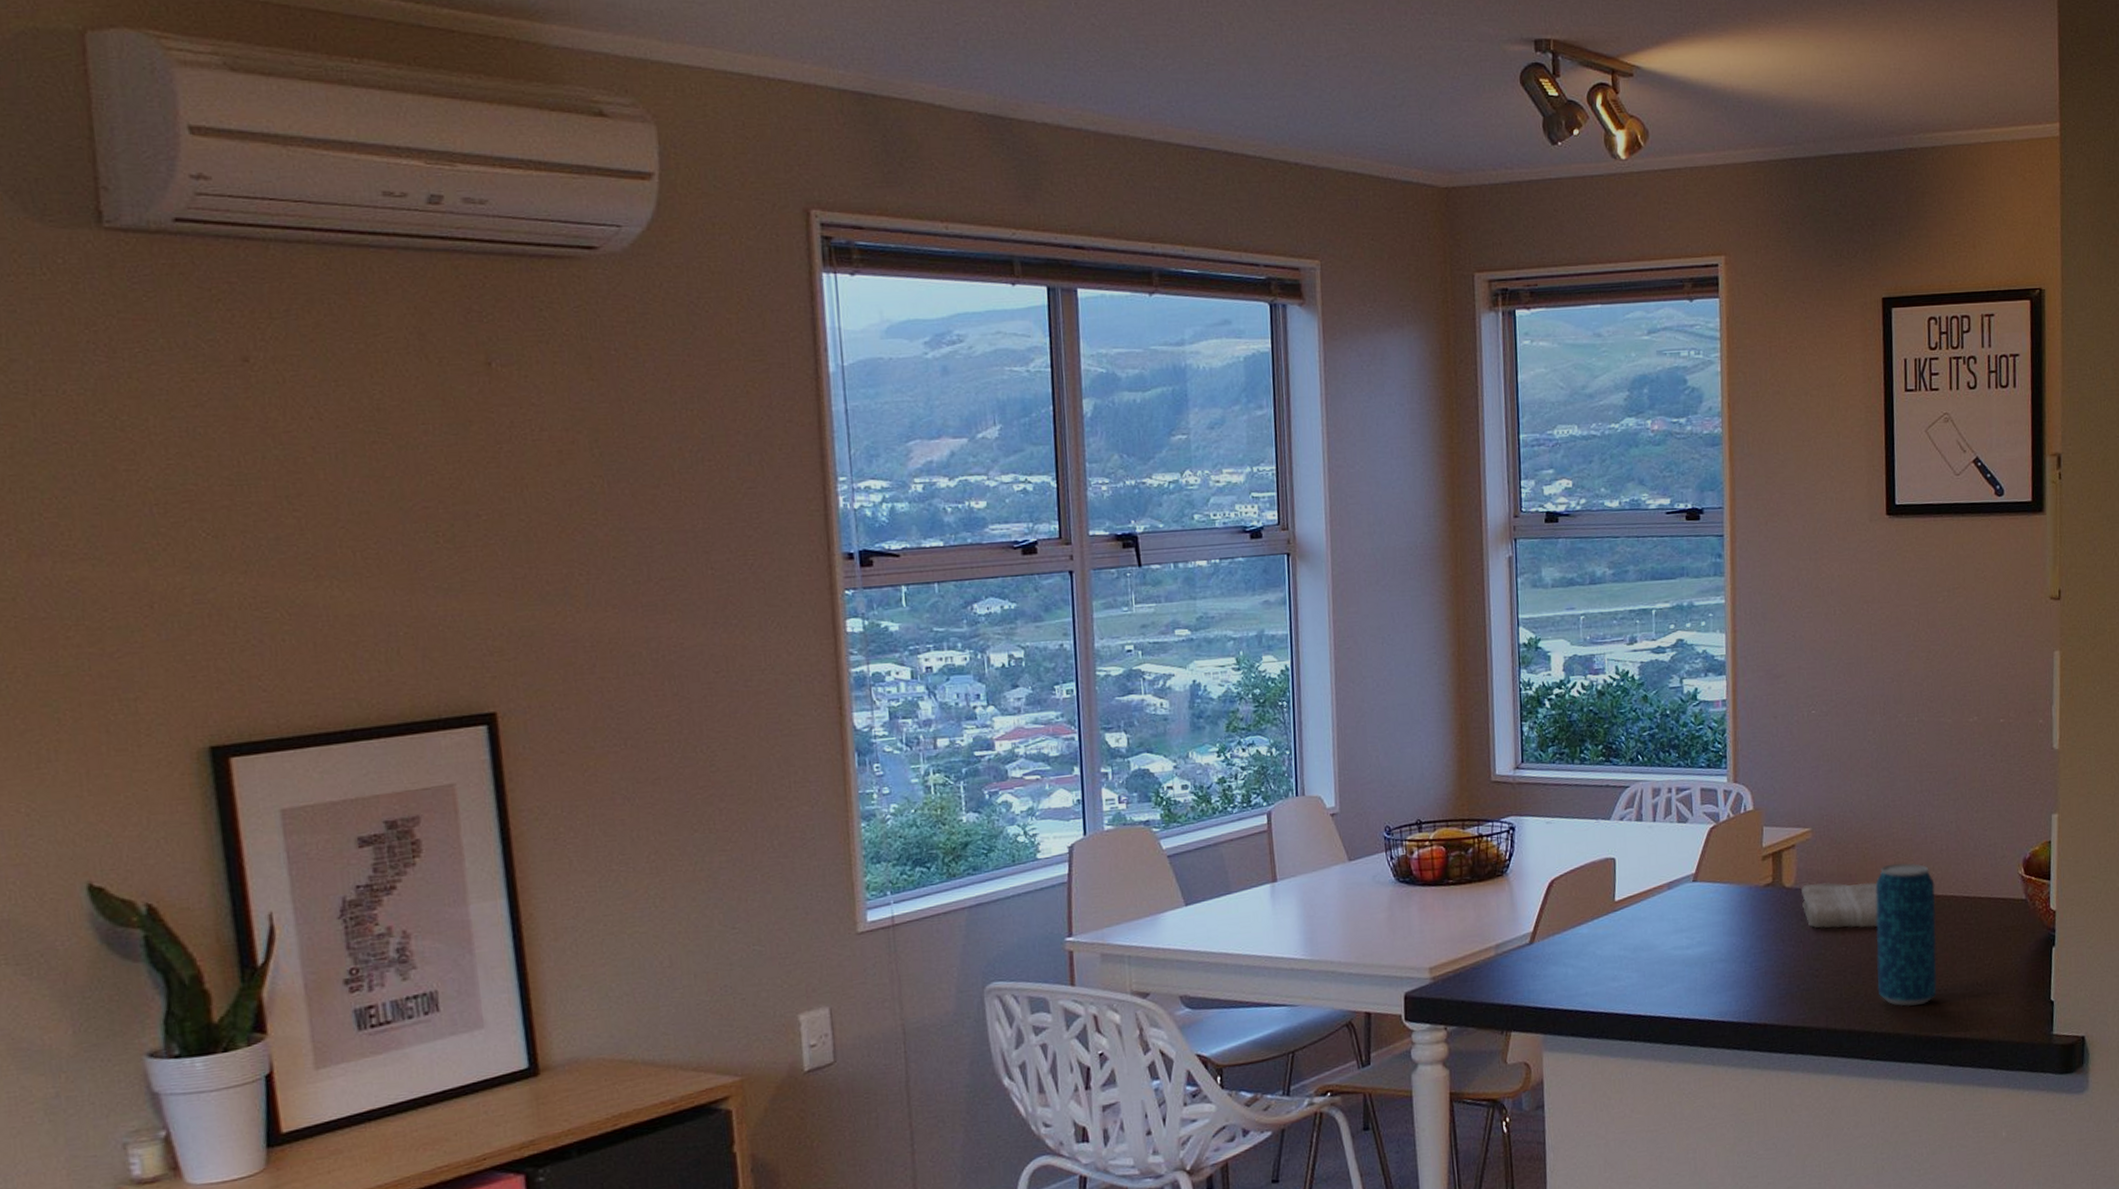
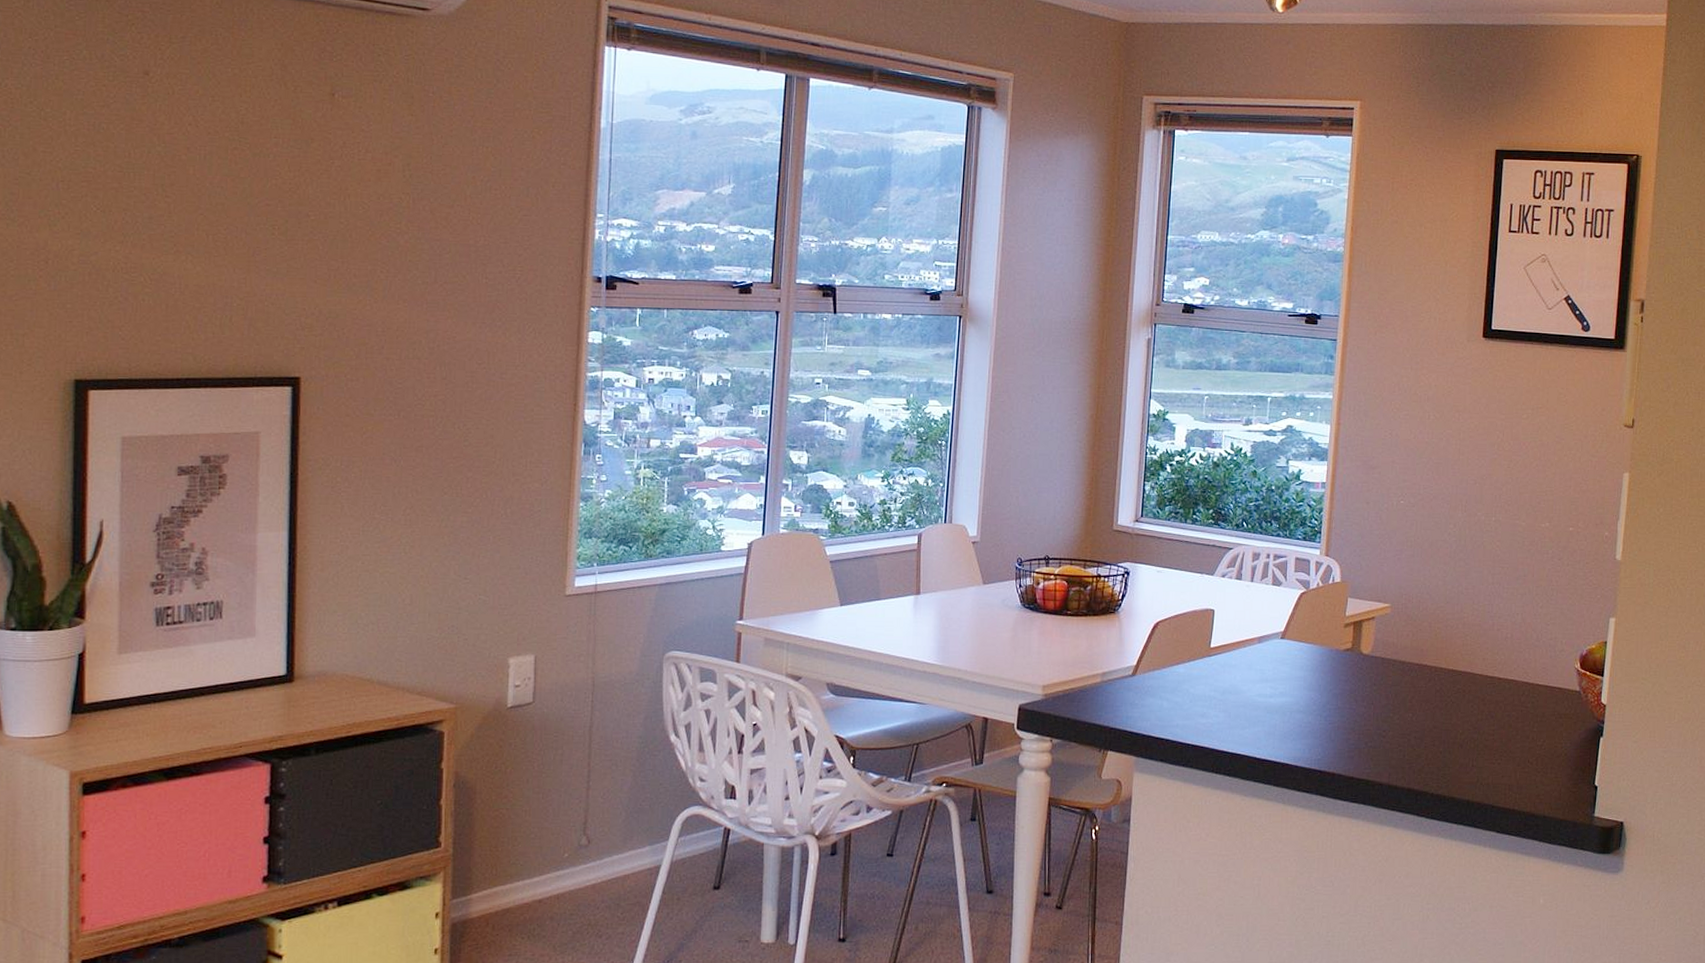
washcloth: present [1801,882,1878,929] -> none [1376,653,1446,699]
beverage can: present [1875,863,1937,1007] -> none [1437,644,1498,775]

